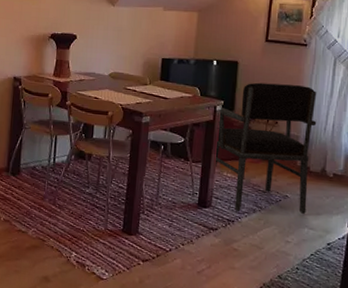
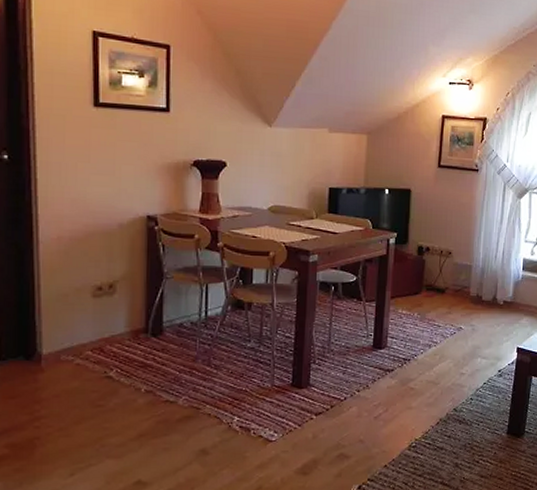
armchair: present [216,82,317,214] -> none [390,211,488,349]

